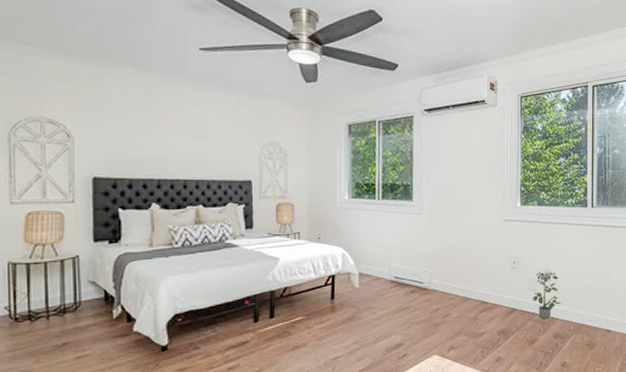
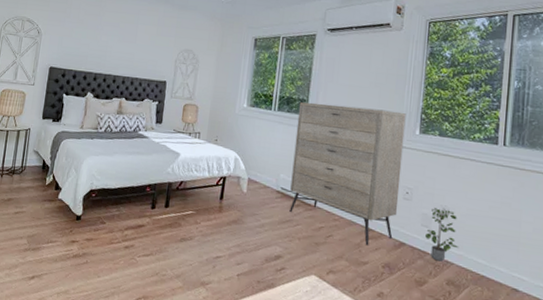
dresser: none [403,187,507,318] -> present [289,102,406,246]

